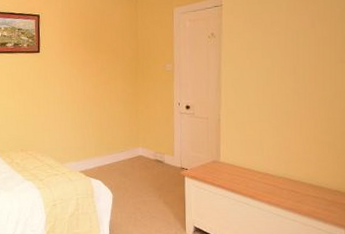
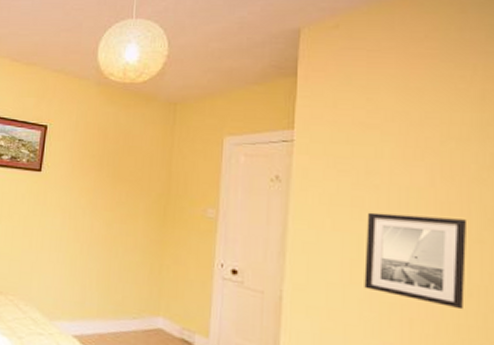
wall art: none [272,48,334,109] -> present [364,212,468,310]

